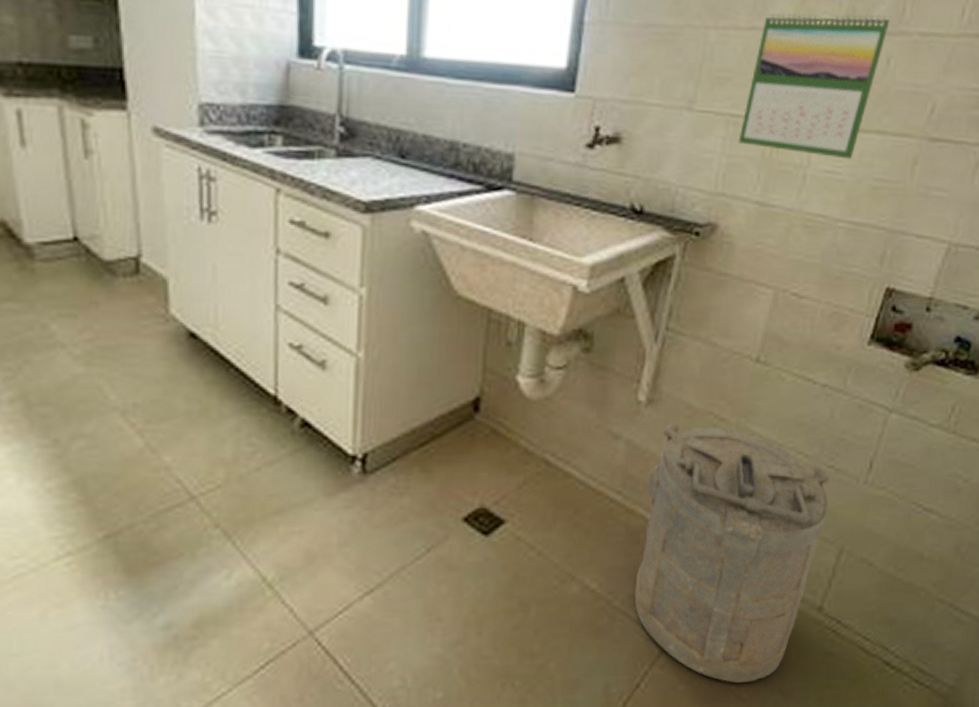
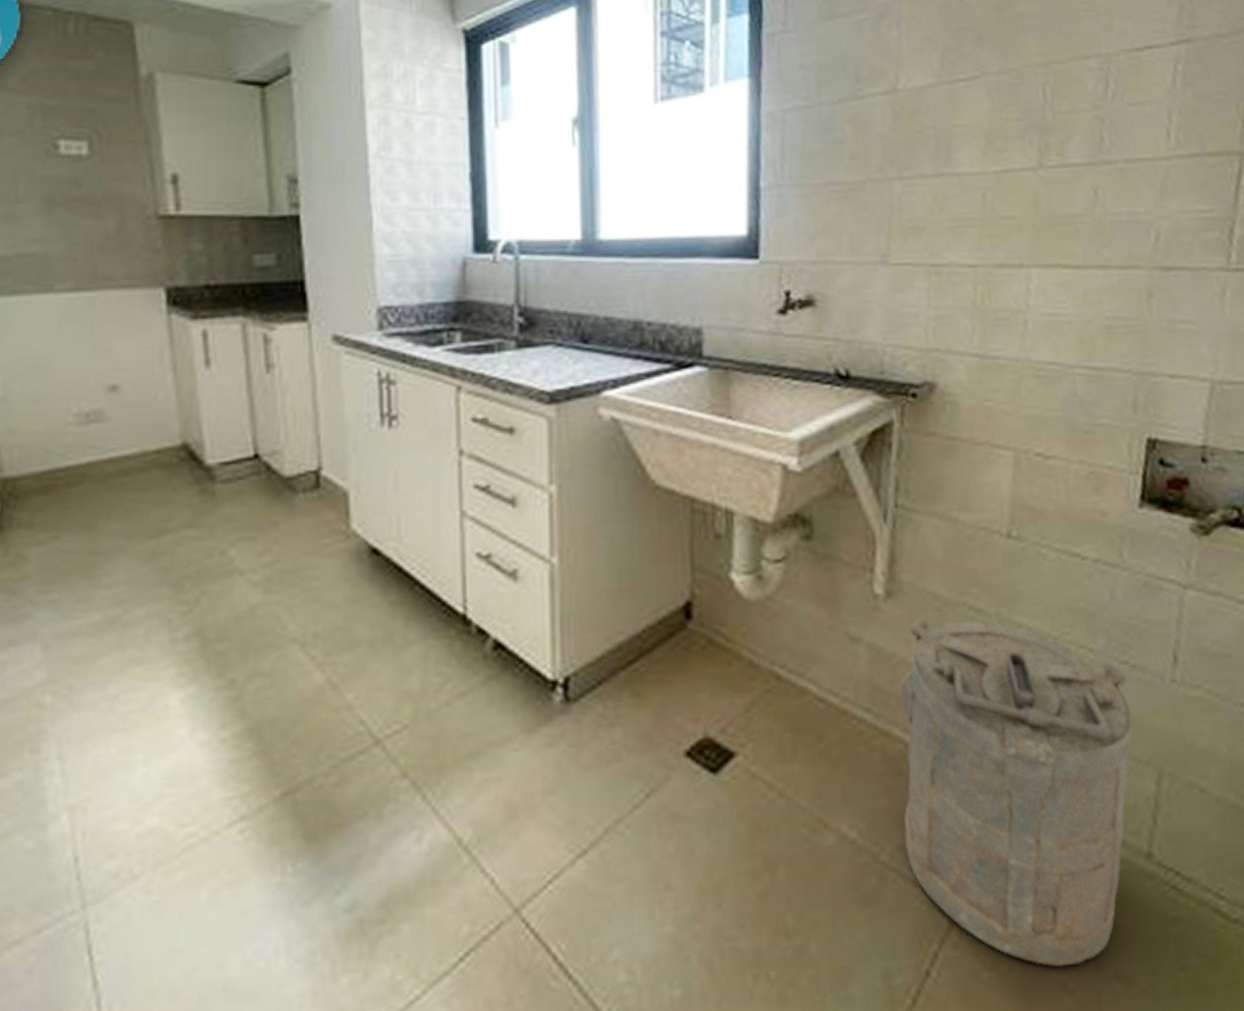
calendar: present [738,11,892,160] -> none [943,146,1090,300]

